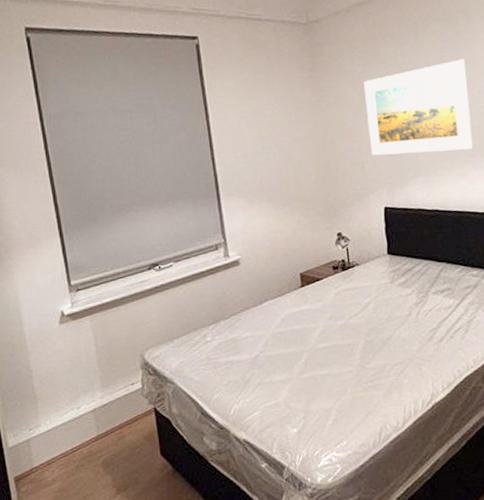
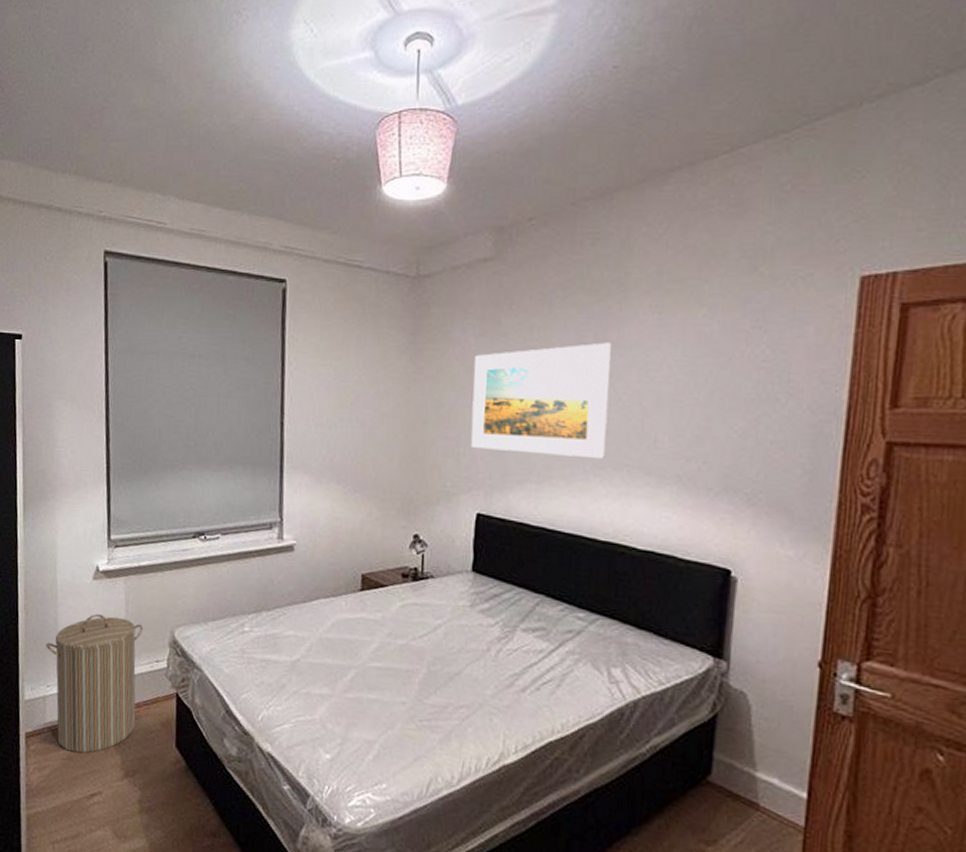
laundry hamper: none [22,352,120,484] -> present [46,614,143,753]

